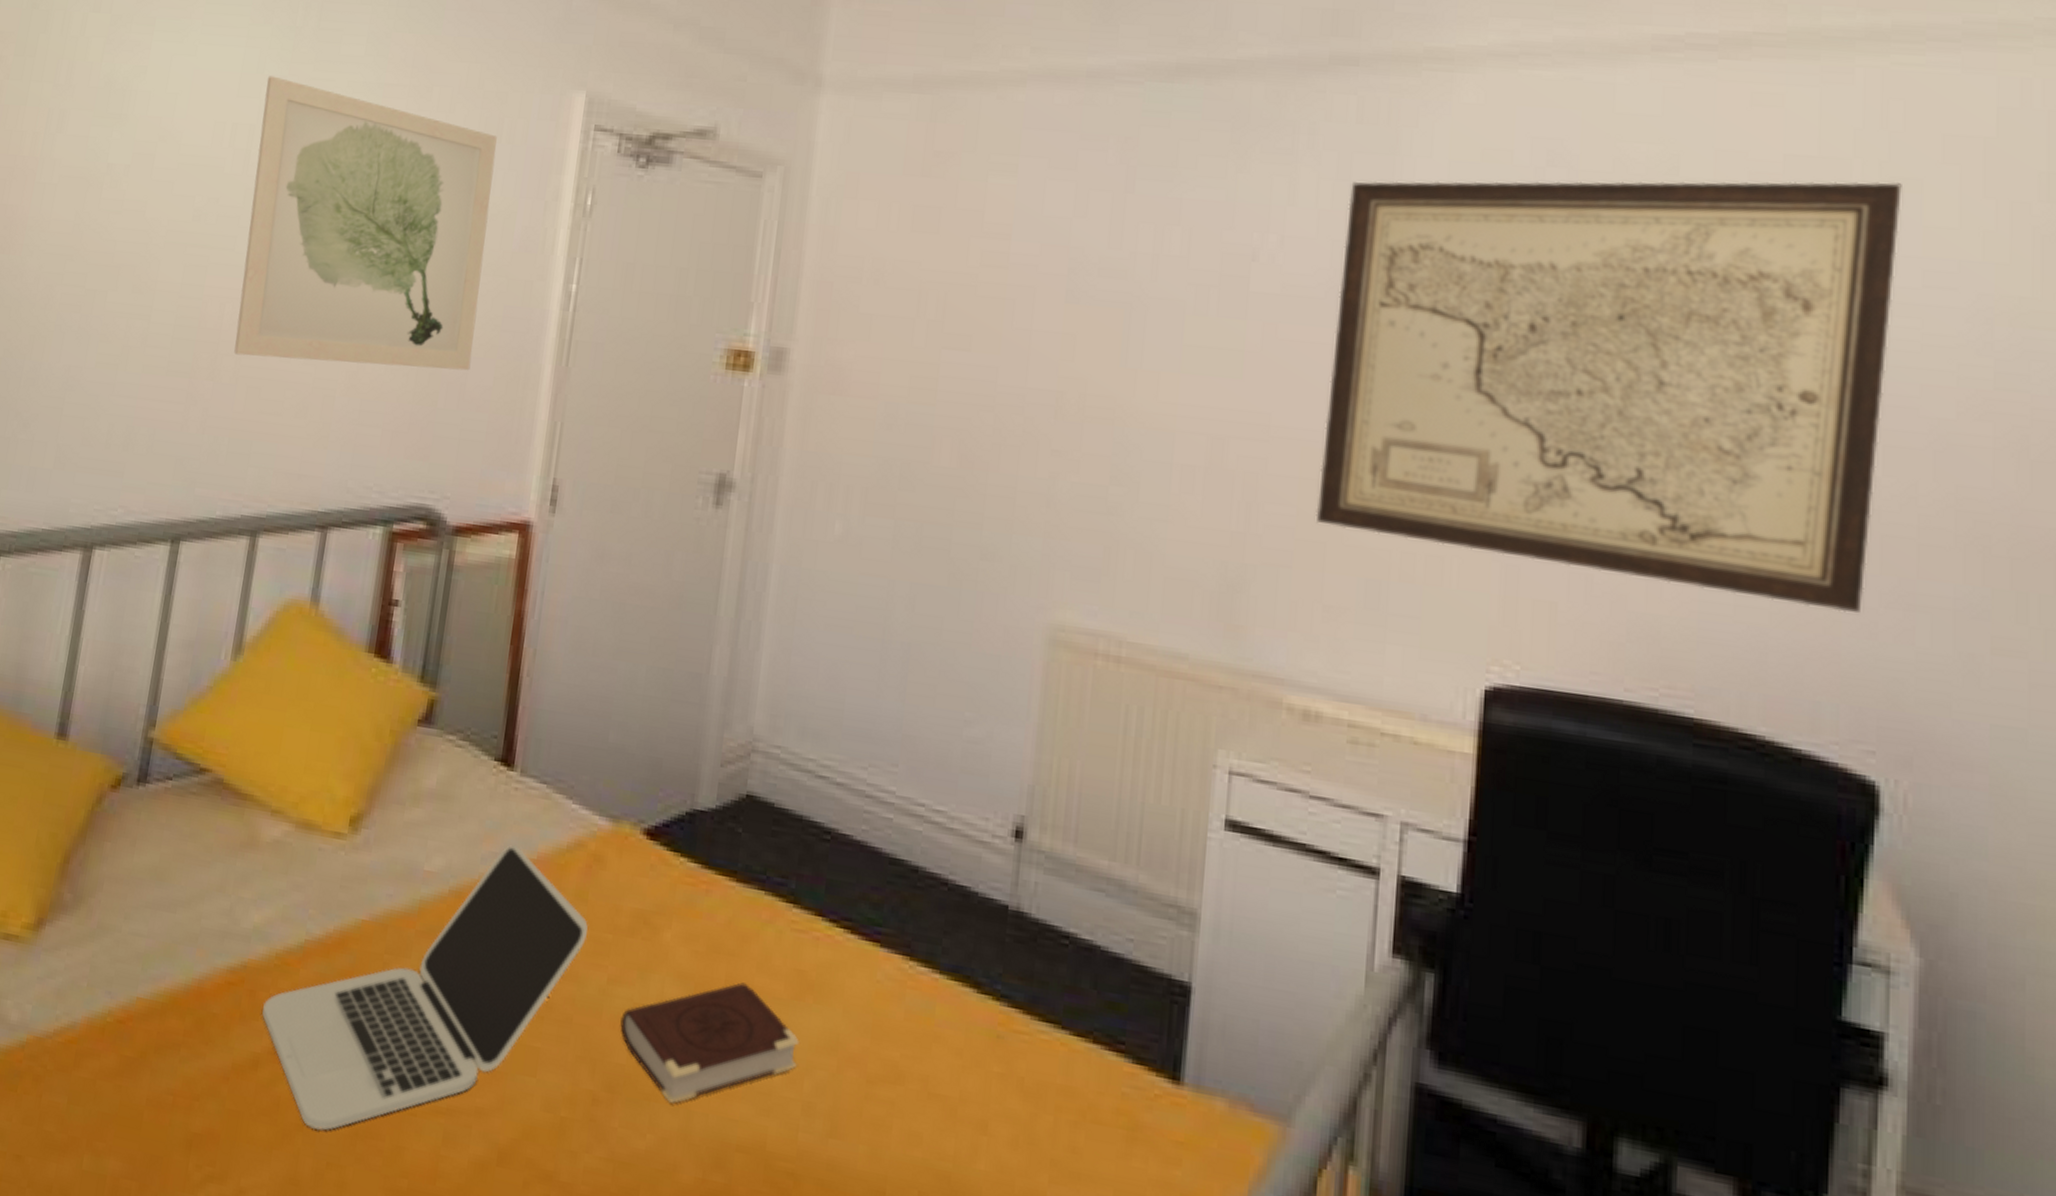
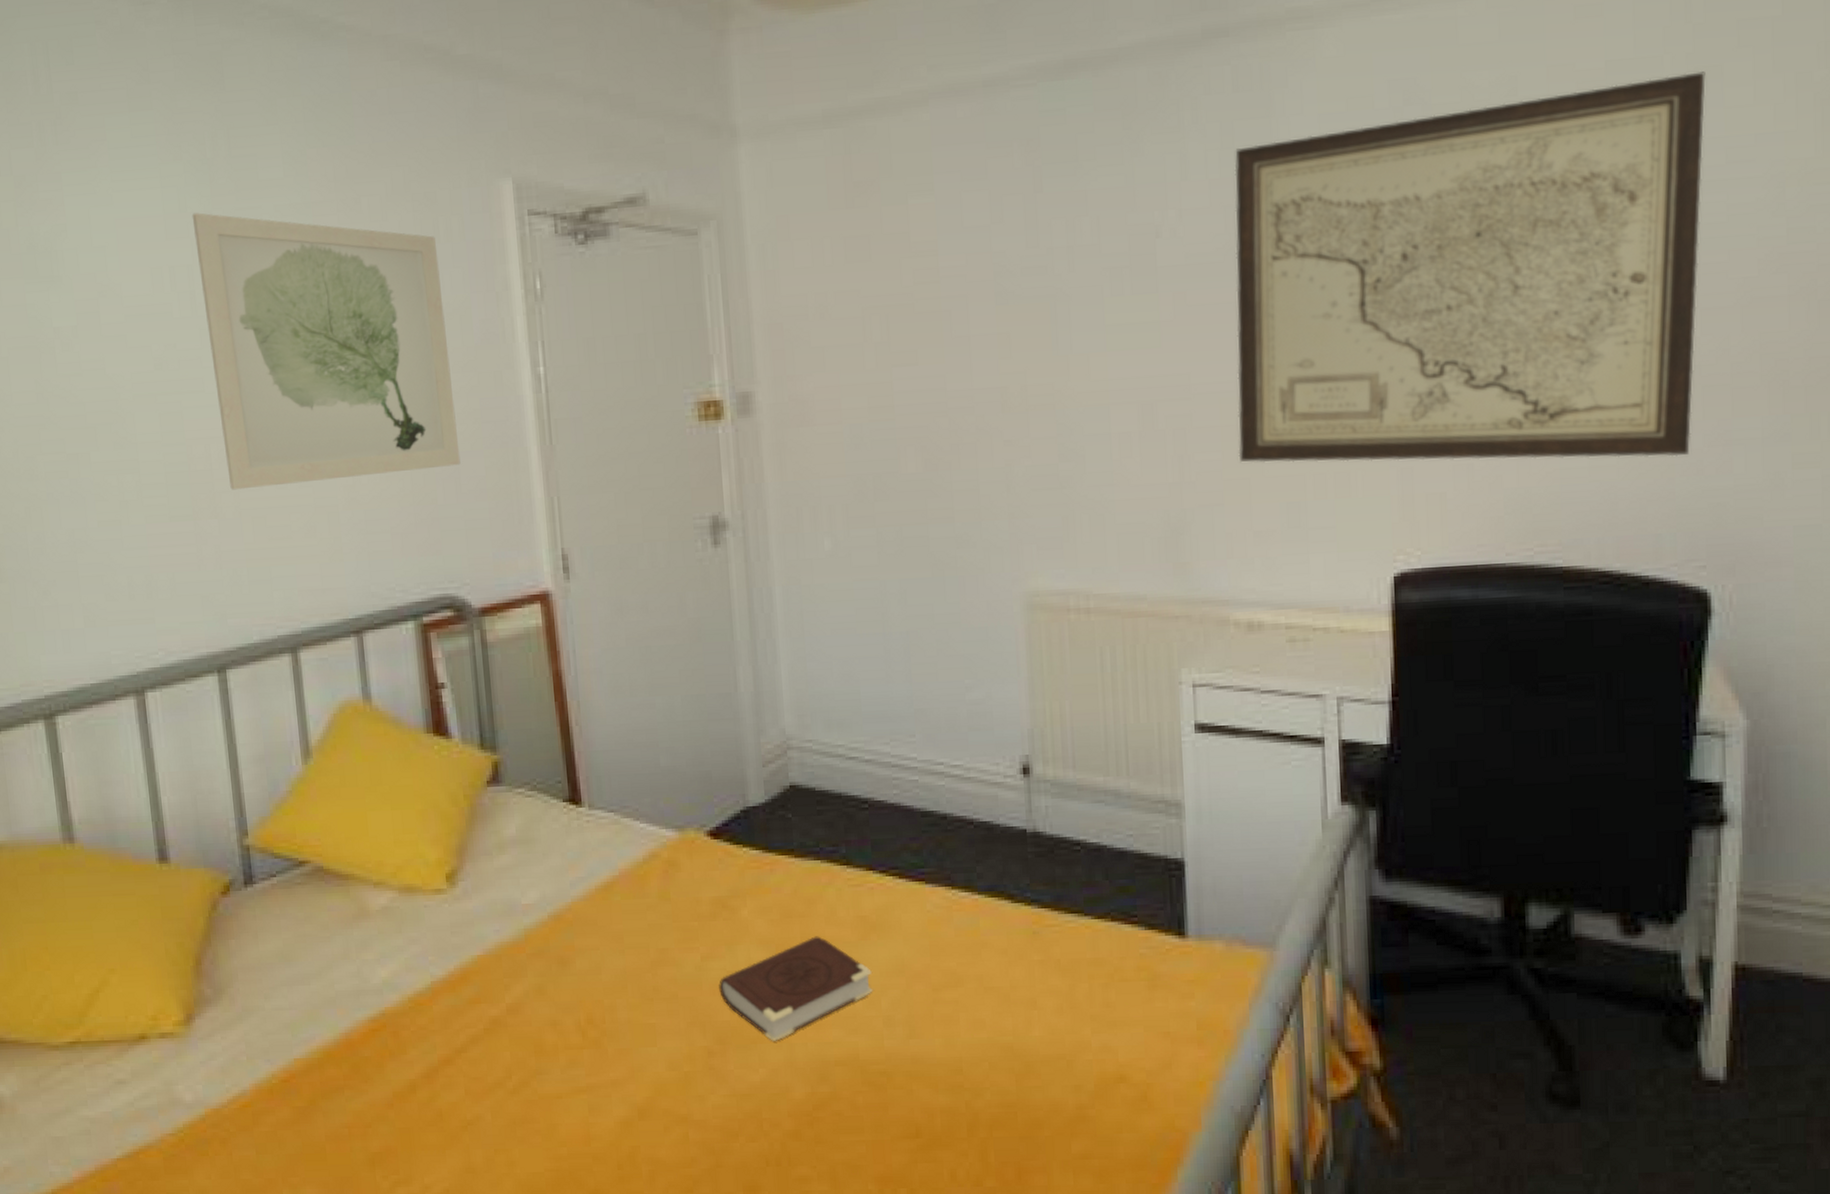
laptop: present [262,845,588,1131] -> none [408,868,676,1128]

